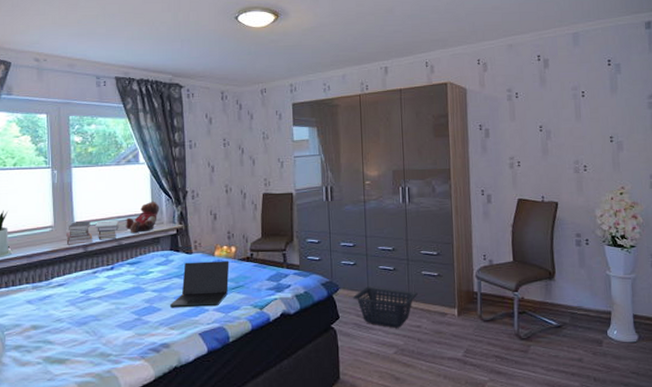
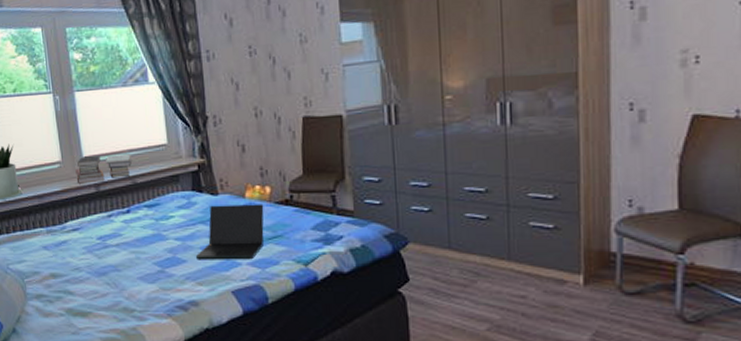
teddy bear: present [126,201,160,233] -> none [139,129,177,169]
laundry basket: present [352,286,418,328] -> none [427,240,523,297]

